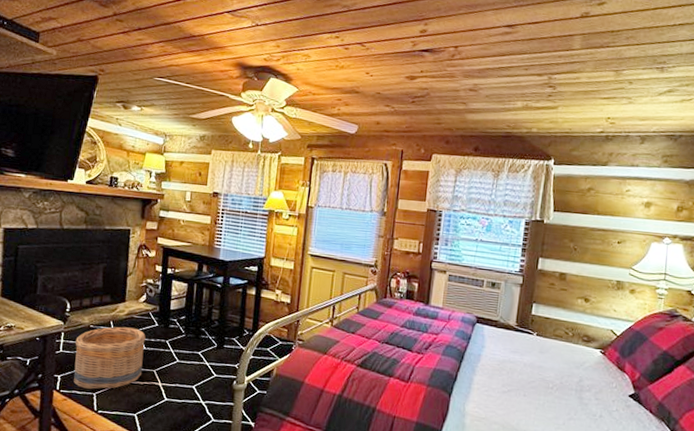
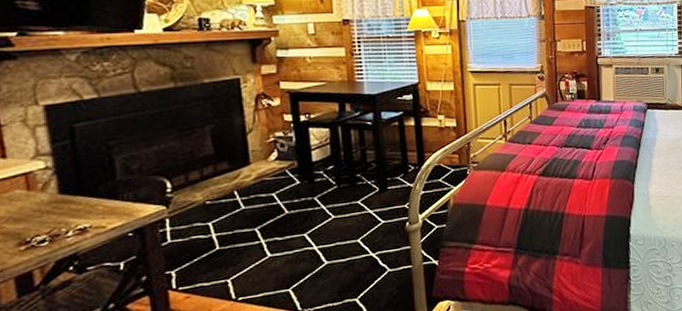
basket: present [73,326,146,390] -> none [188,192,288,278]

